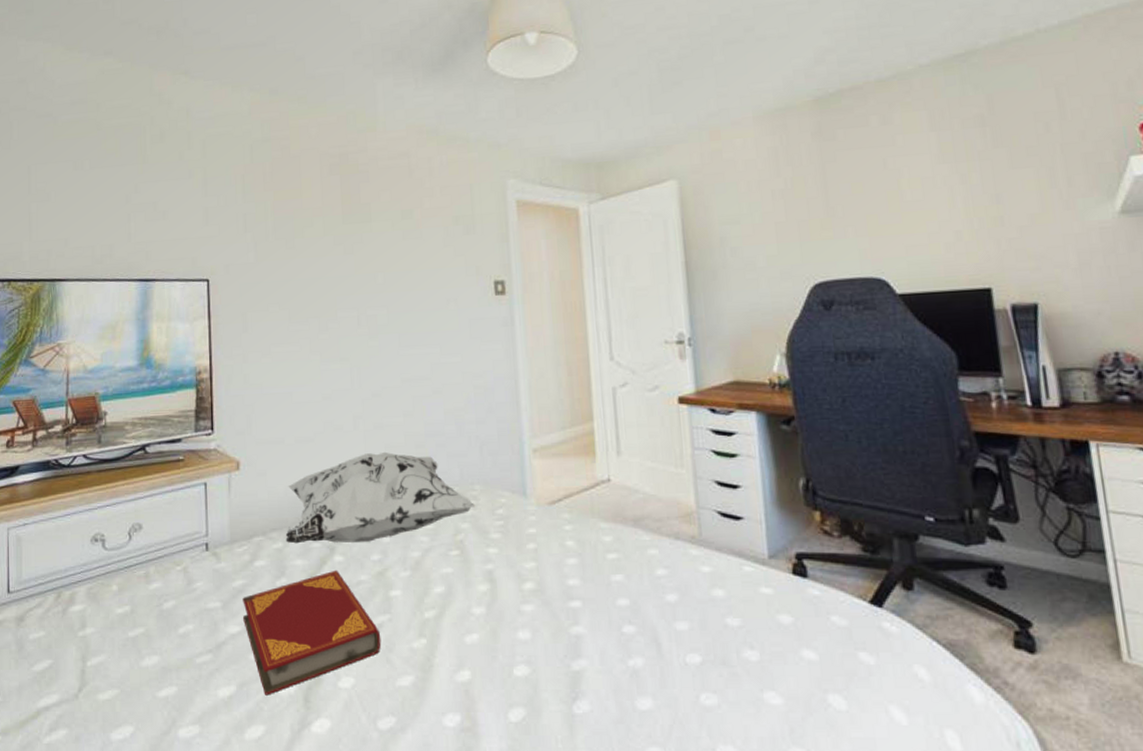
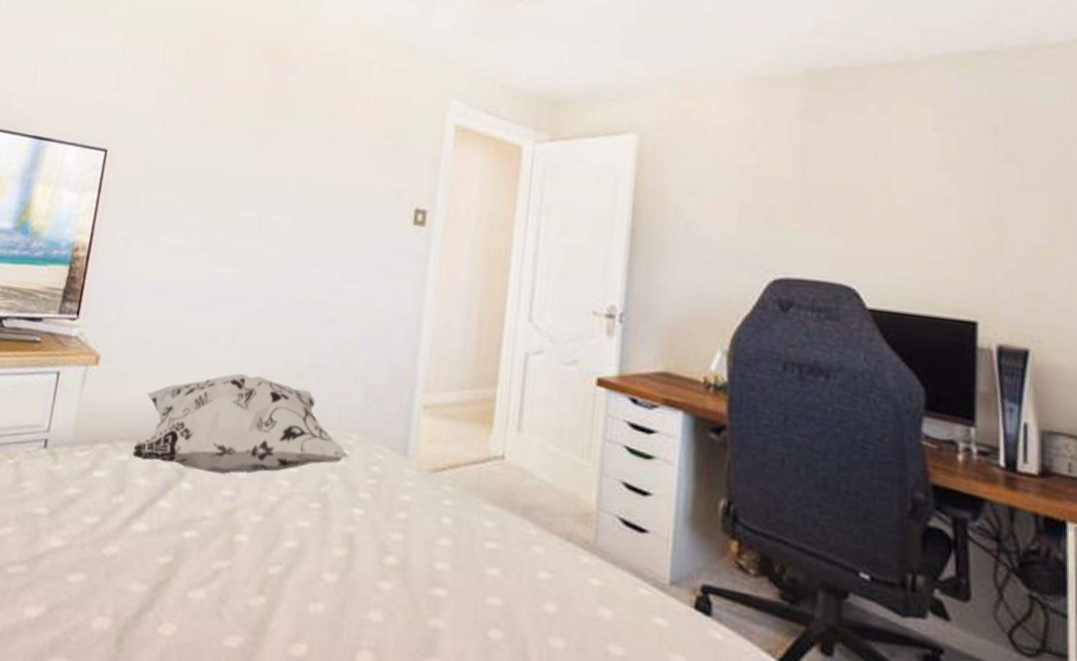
hardback book: present [242,570,381,696] -> none [68,498,216,626]

